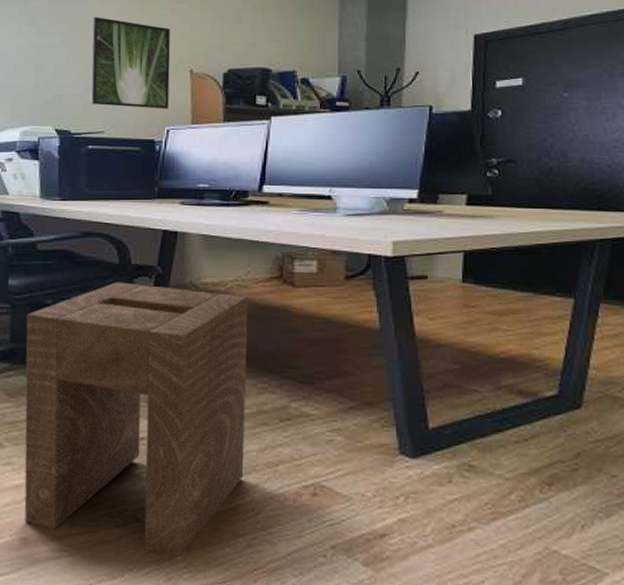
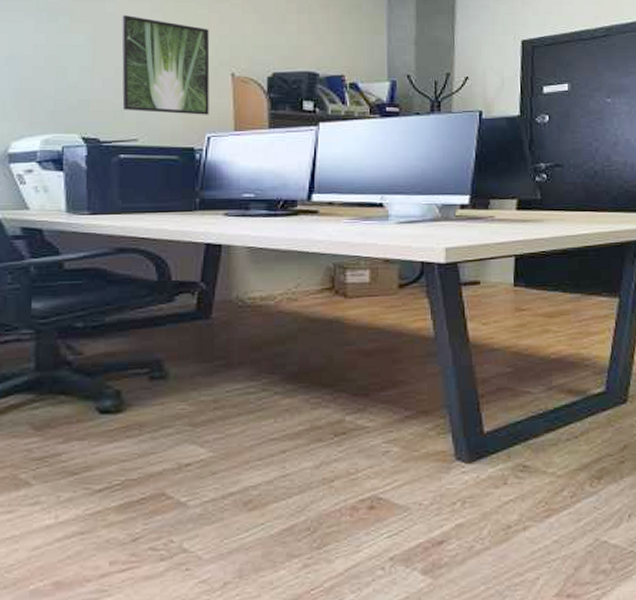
stool: present [24,282,248,556] -> none [53,300,299,585]

